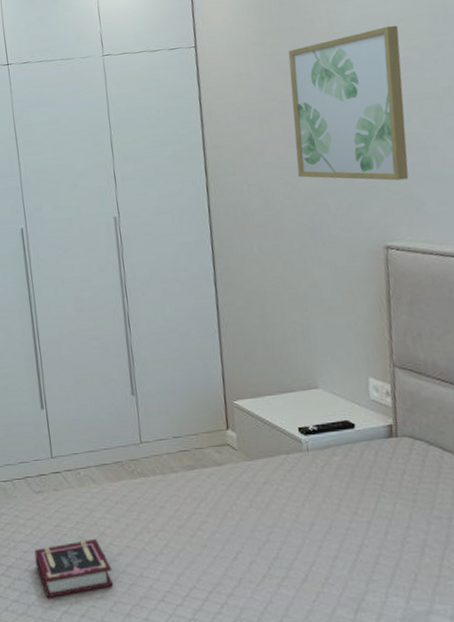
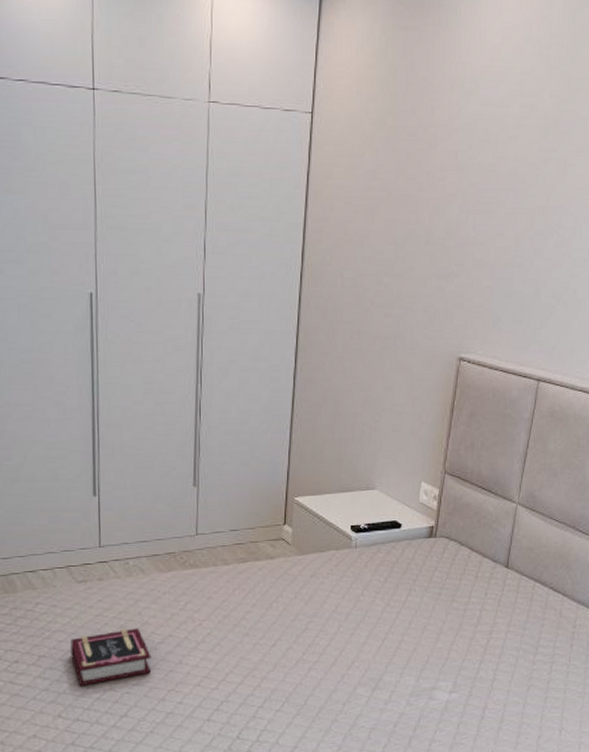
wall art: present [288,25,409,181] -> none [393,131,512,294]

